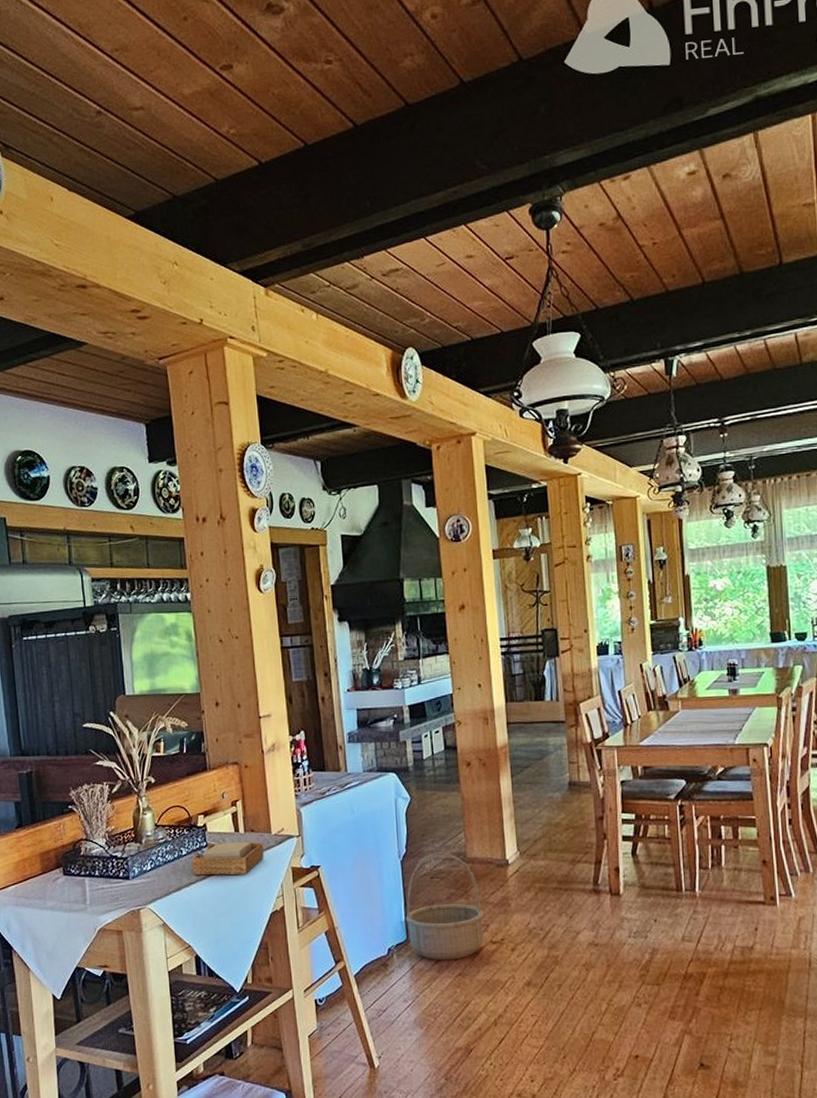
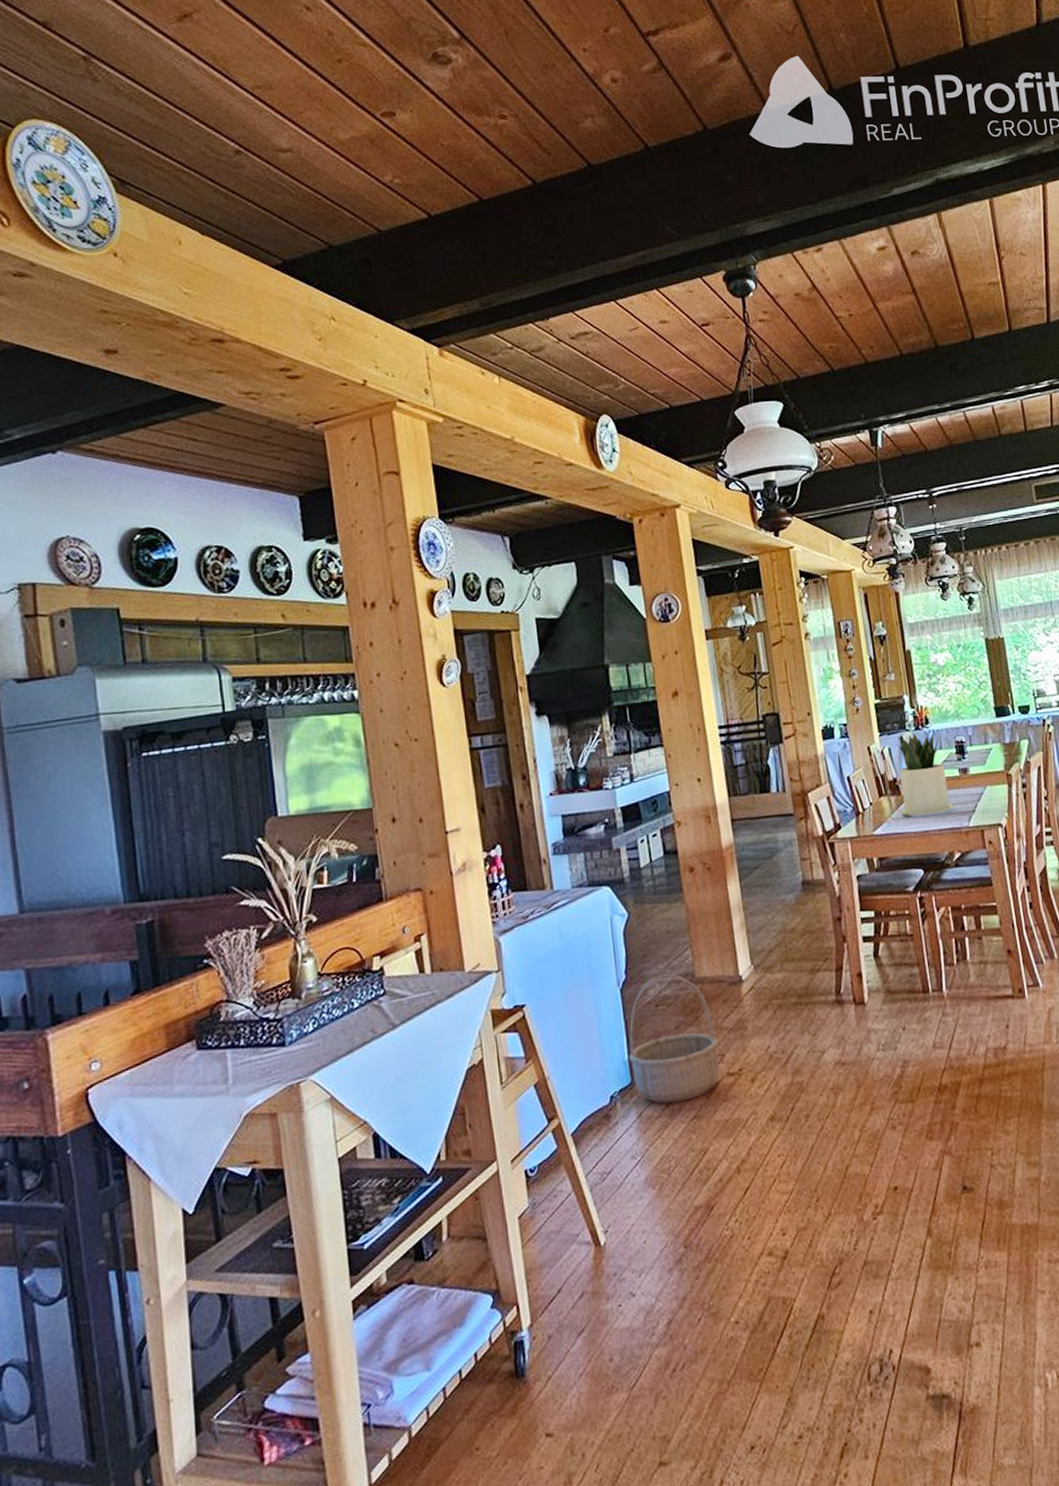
napkin holder: present [192,842,264,876] -> none [366,983,457,1032]
planter: none [667,653,722,732] -> present [897,731,955,817]

